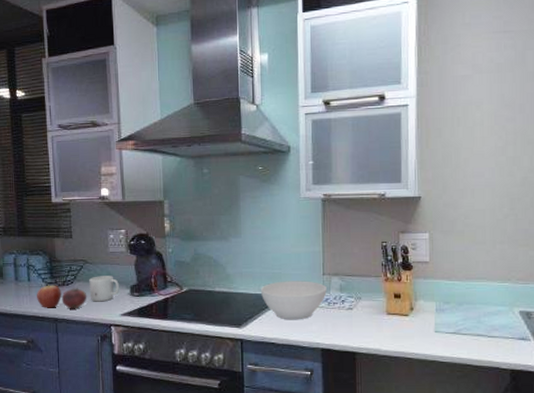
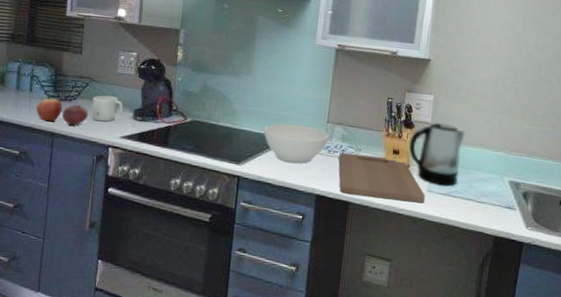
cutting board: none [340,302,434,345] -> present [338,152,426,204]
kettle: none [409,260,467,325] -> present [408,122,465,186]

